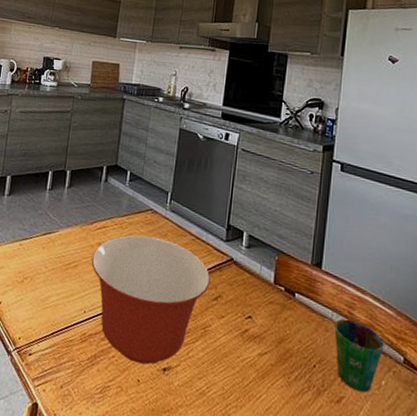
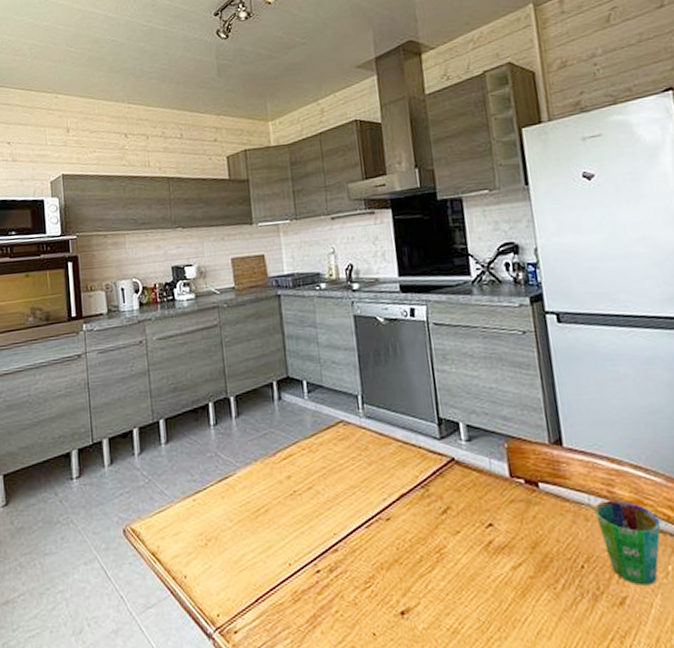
mixing bowl: present [91,235,211,365] -> none [283,453,434,613]

